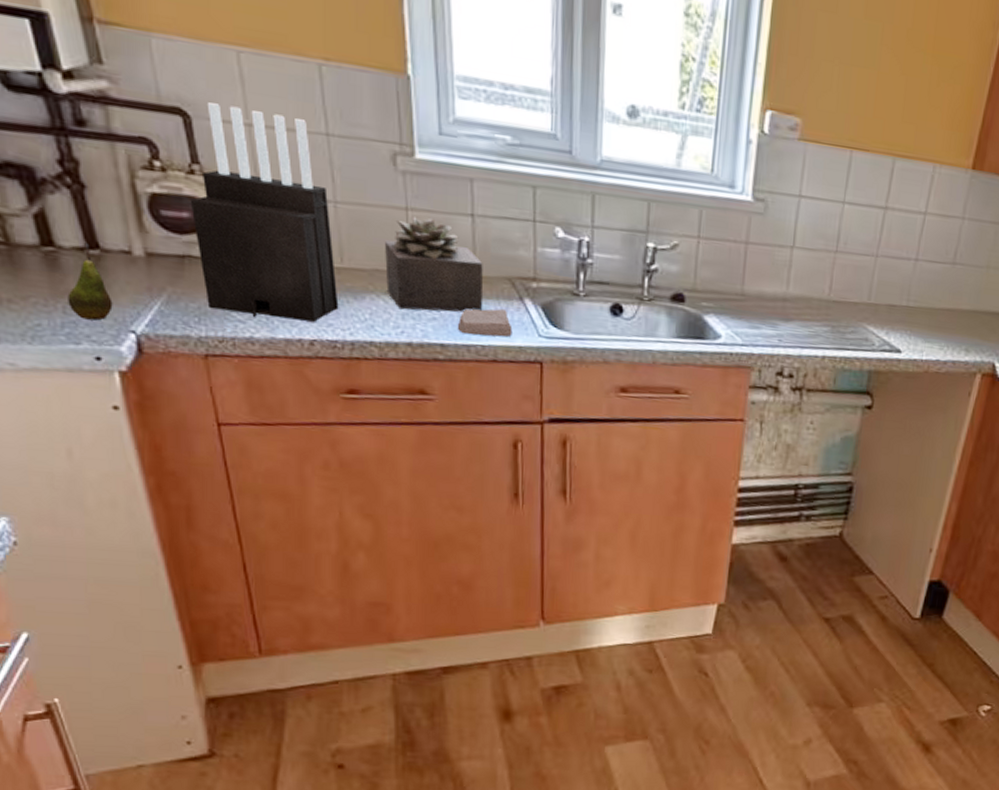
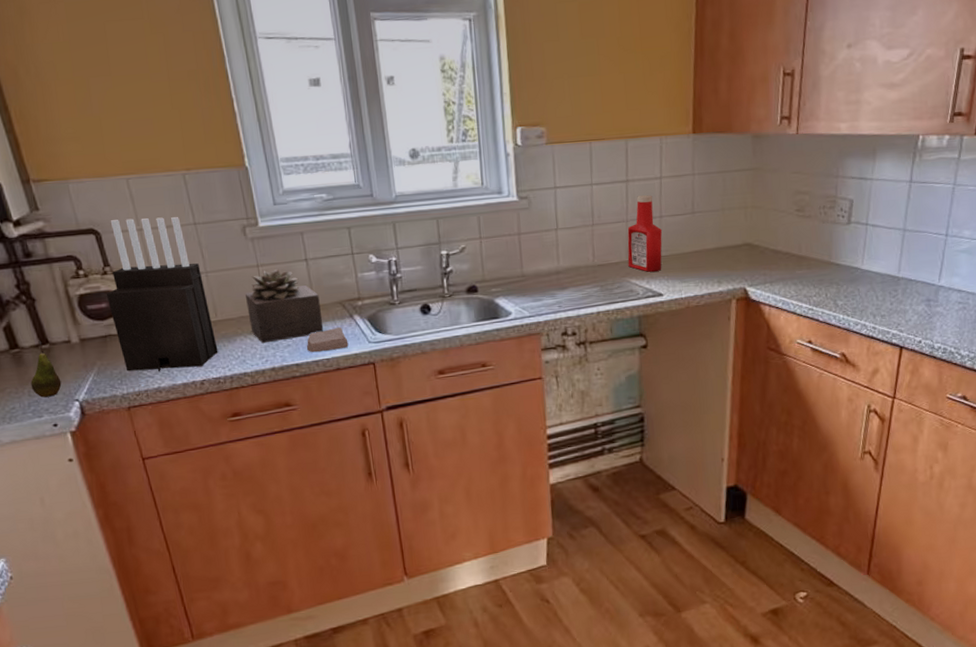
ketchup bottle: none [868,229,915,323] -> present [627,195,663,272]

